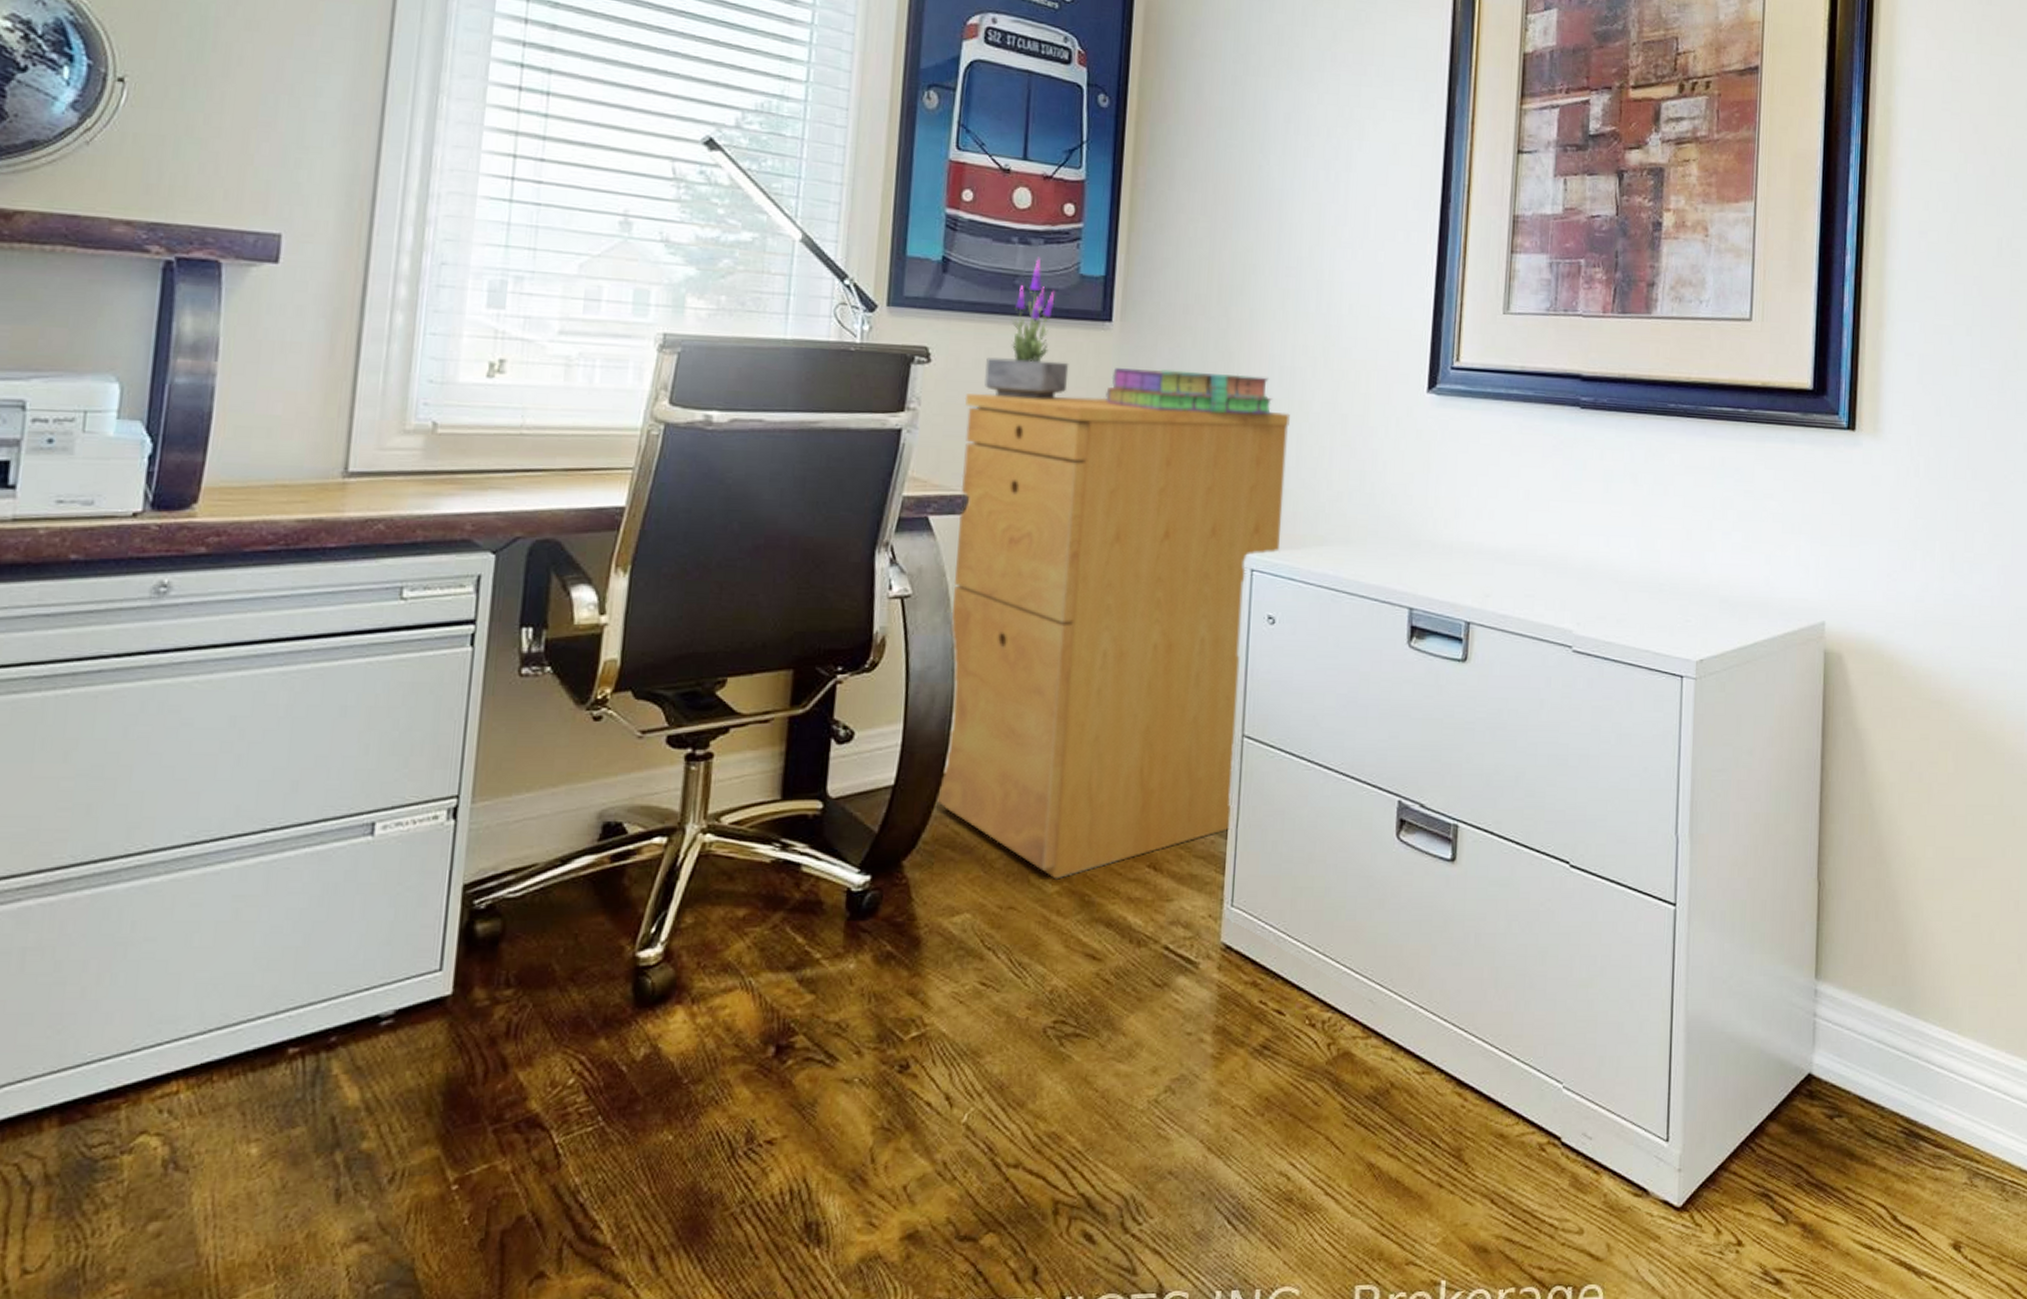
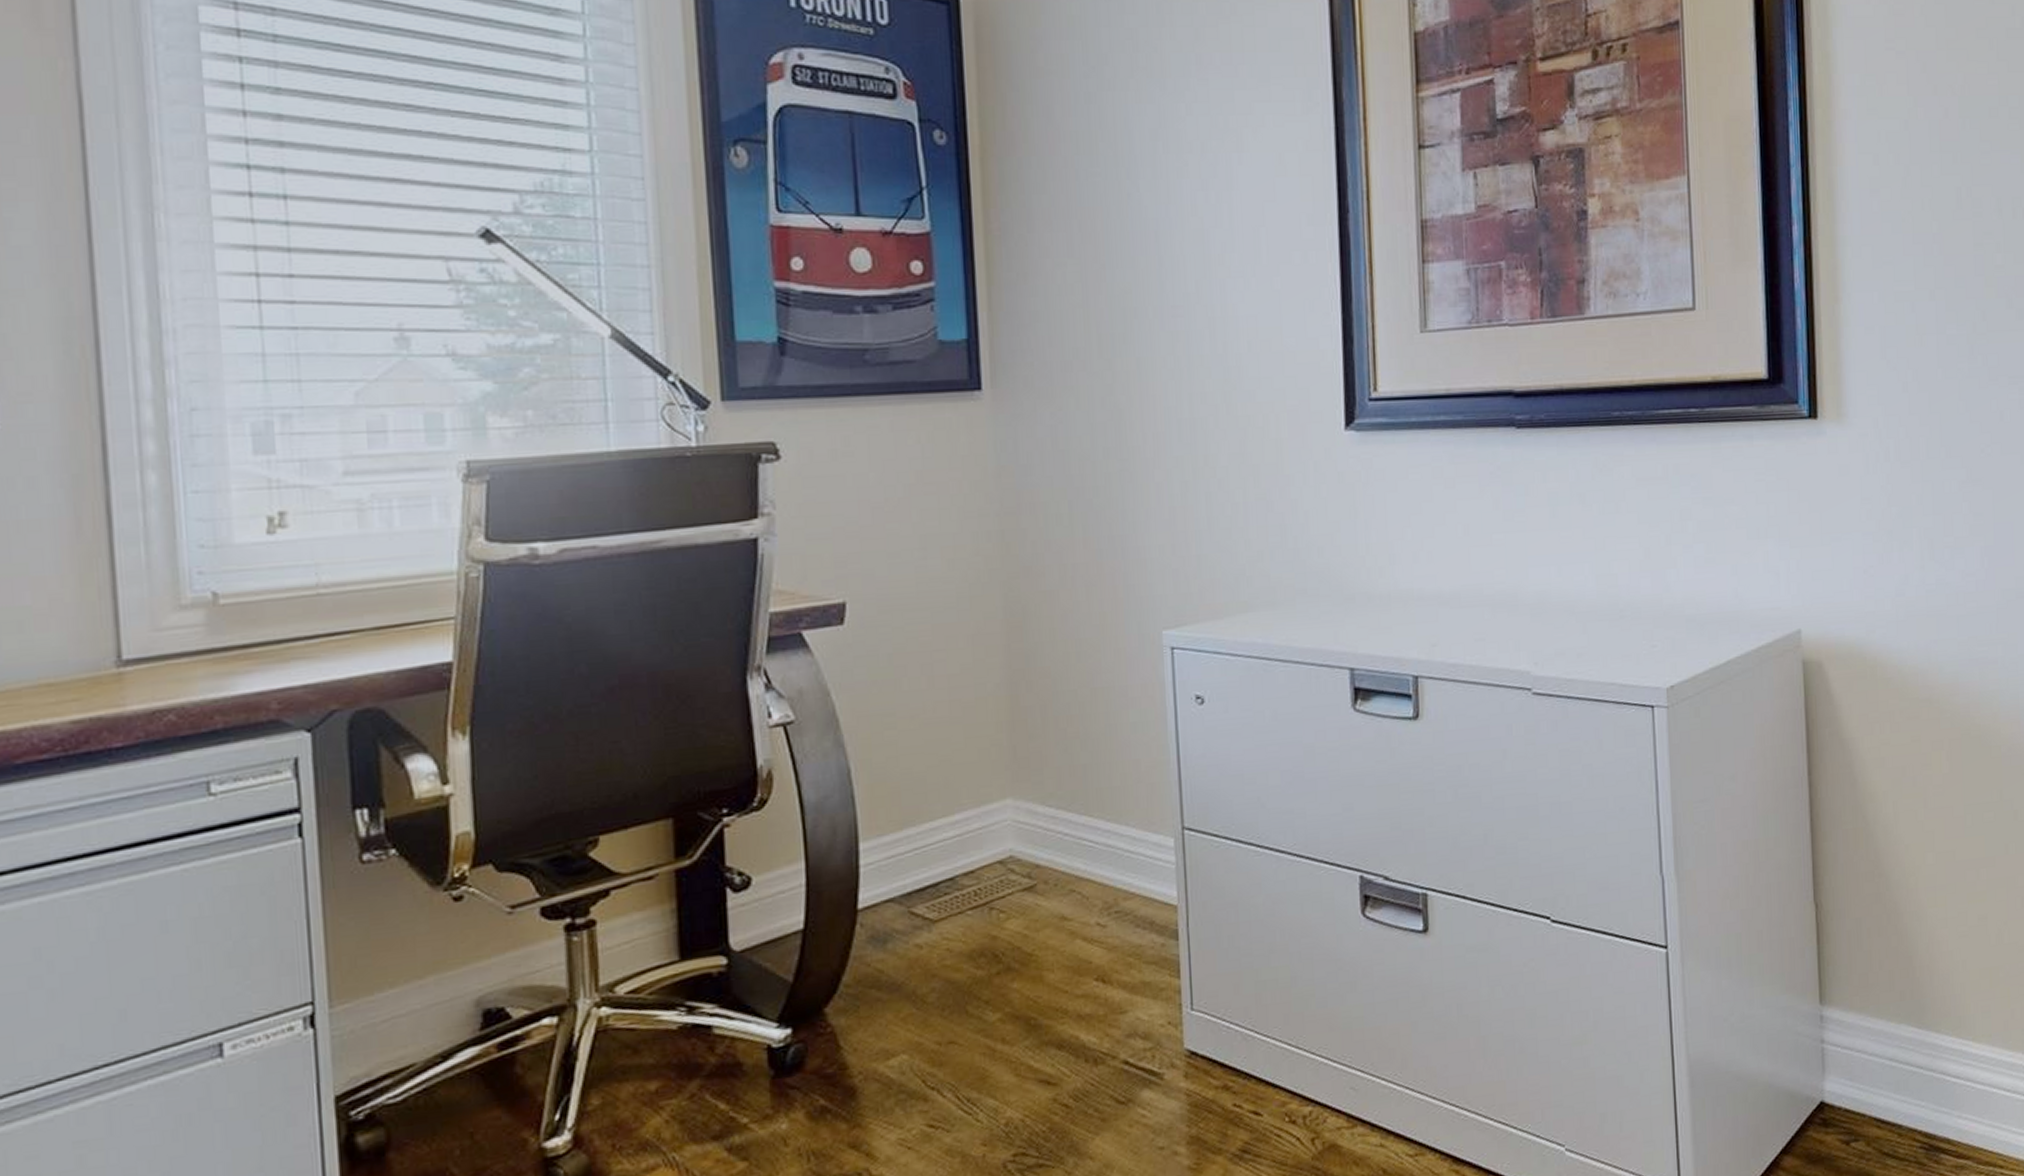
filing cabinet: present [937,393,1290,880] -> none [825,470,1200,1007]
potted plant: present [984,256,1069,400] -> none [844,325,940,489]
stack of books: present [1106,368,1273,415] -> none [985,433,1175,484]

